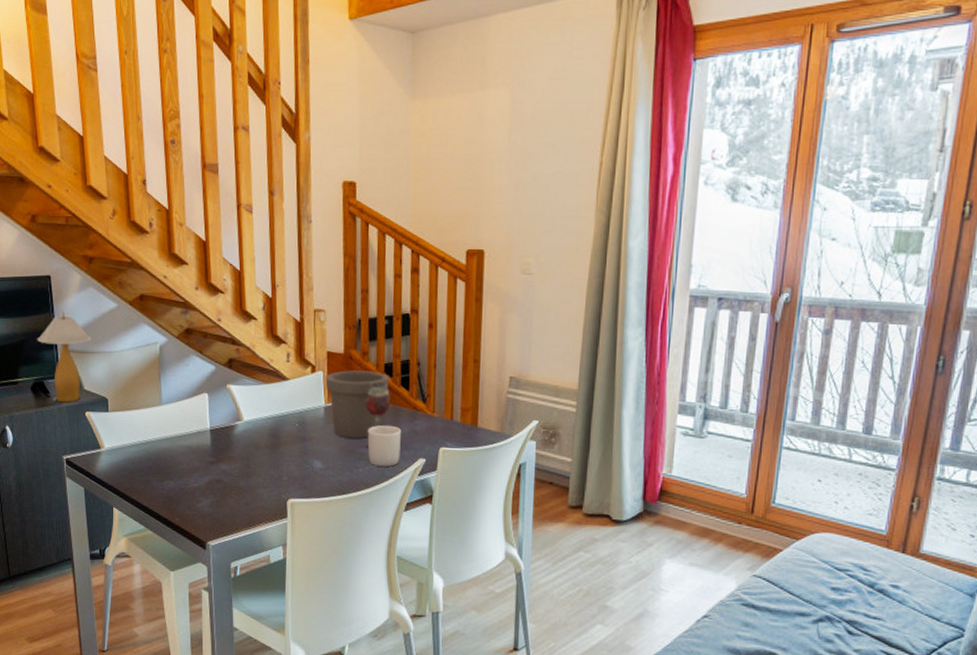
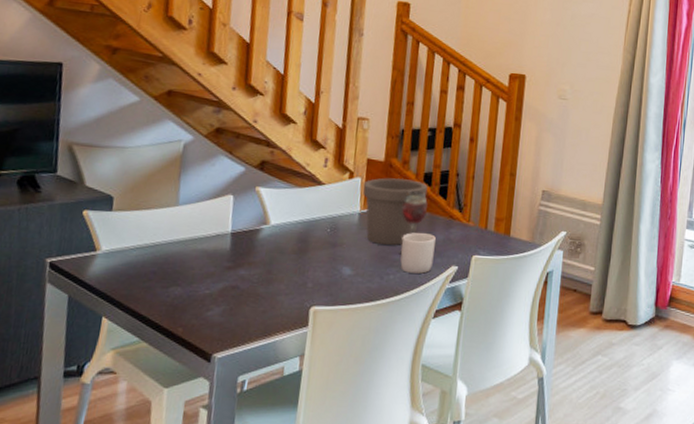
table lamp: present [37,310,92,403] -> none [34,100,104,200]

